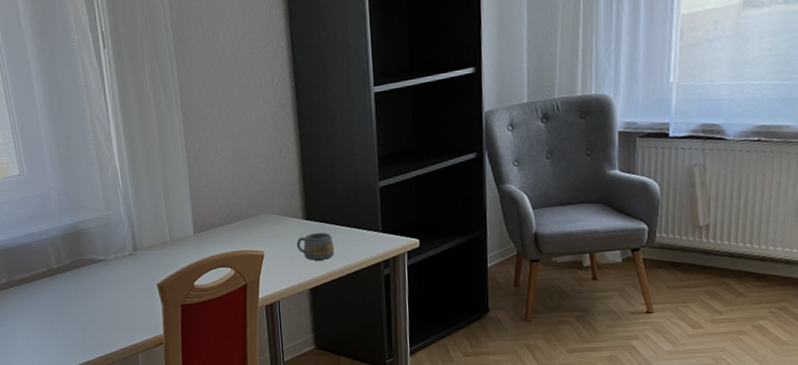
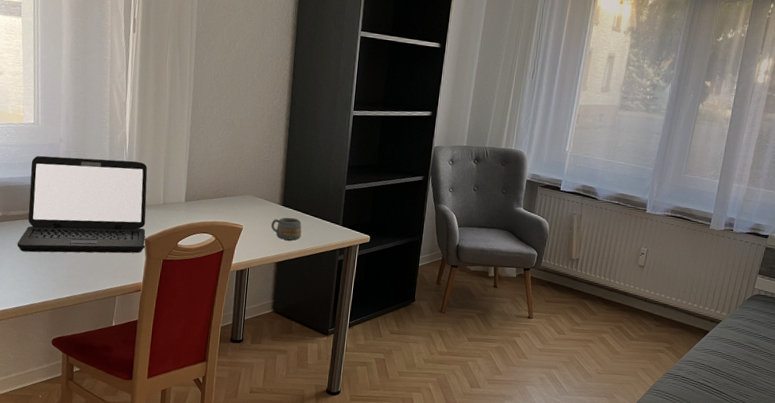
laptop: none [24,196,159,318] -> present [17,155,148,254]

